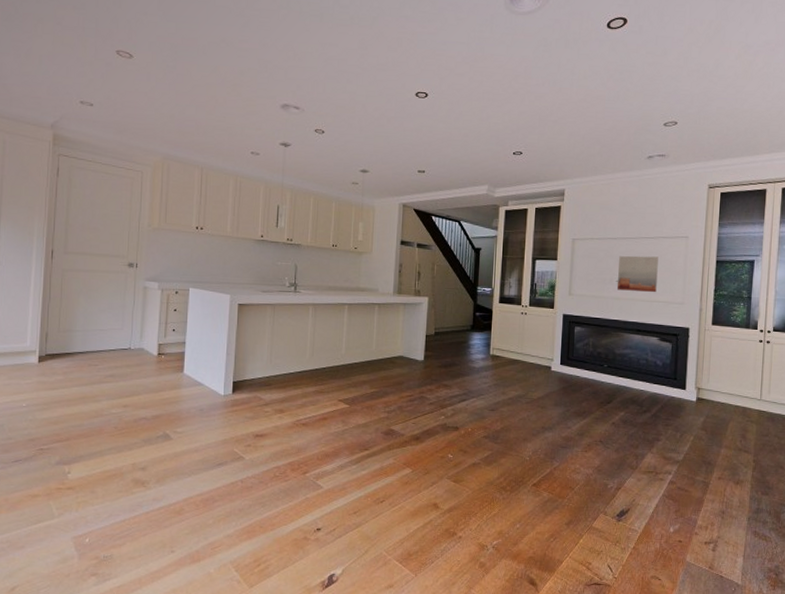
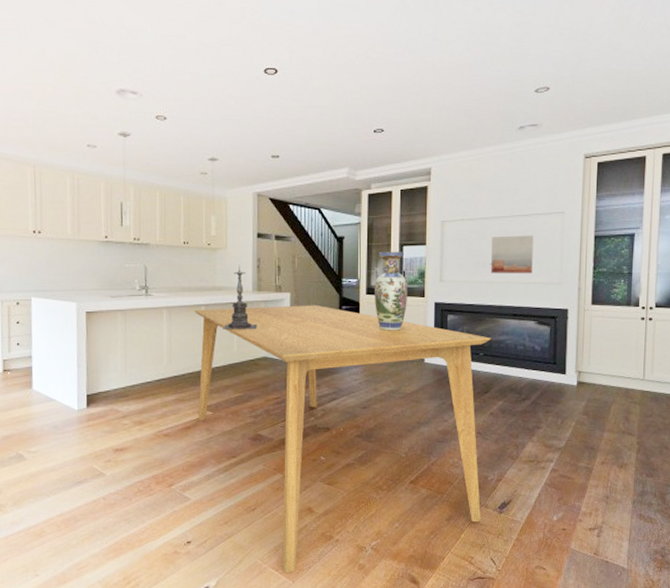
dining table: none [336,308,615,567] -> present [194,304,491,574]
candle holder: none [364,268,396,330] -> present [223,264,258,330]
vase: none [506,264,538,339] -> present [375,252,407,331]

